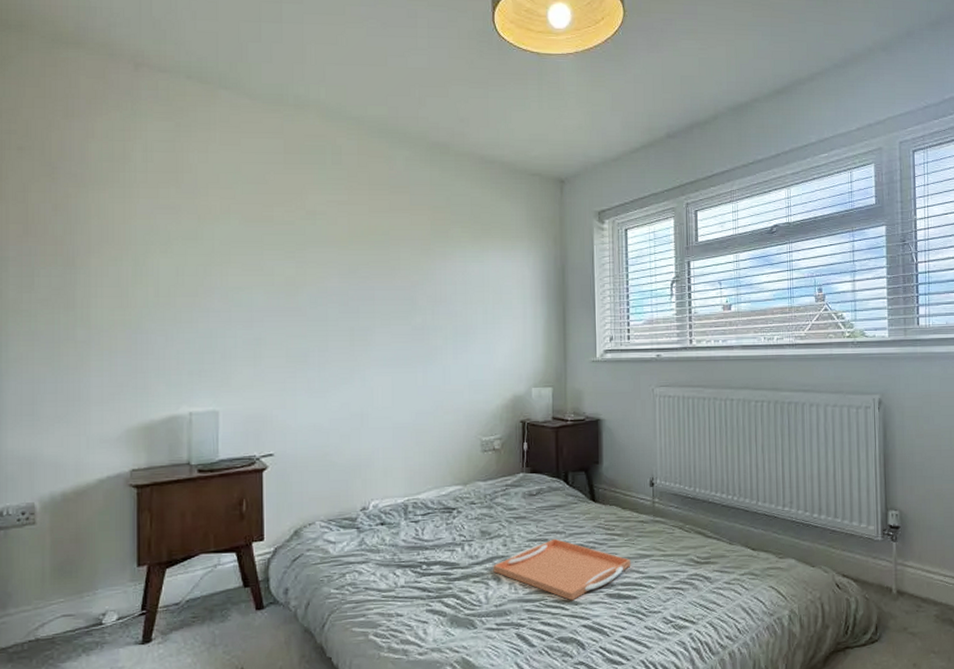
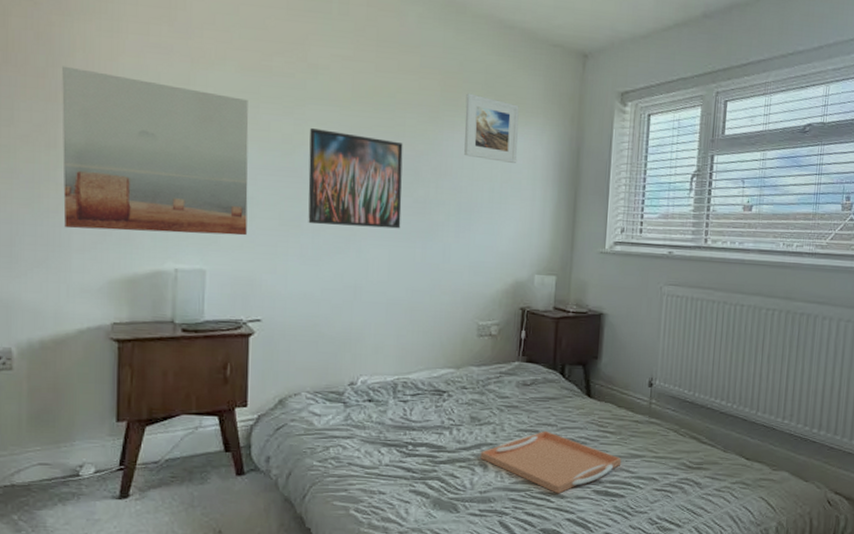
wall art: none [79,232,256,383] -> present [62,66,249,236]
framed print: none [311,270,402,359] -> present [308,128,403,229]
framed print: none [455,225,507,285] -> present [464,93,519,163]

